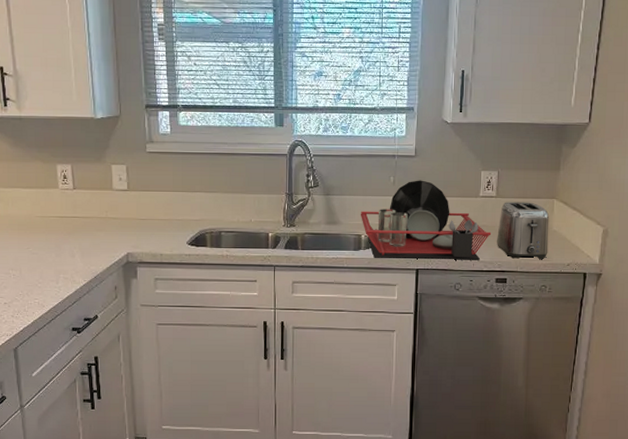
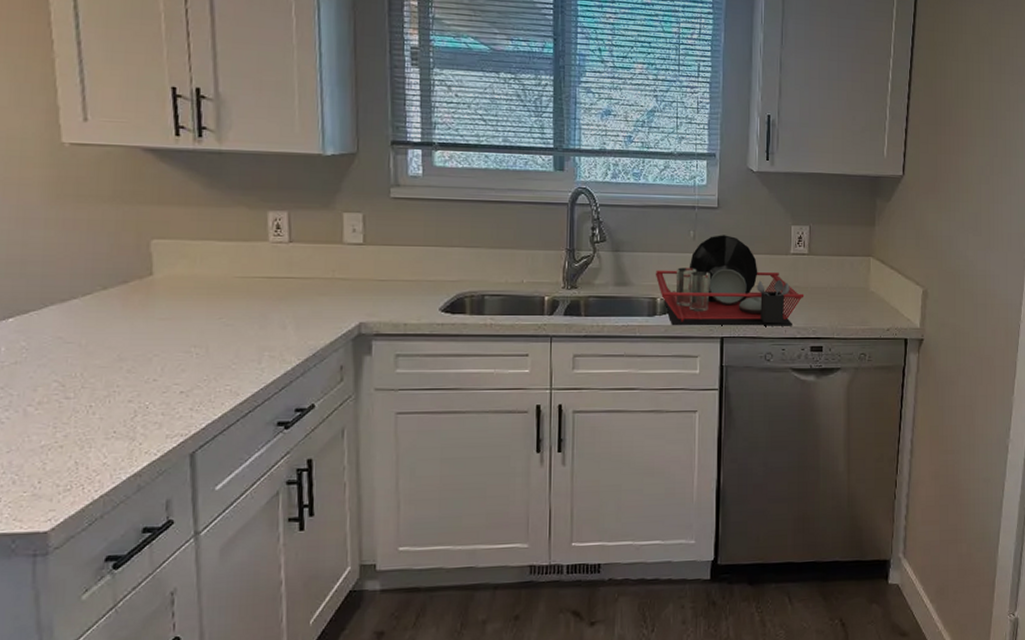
toaster: present [497,202,550,259] -> none [810,260,866,324]

